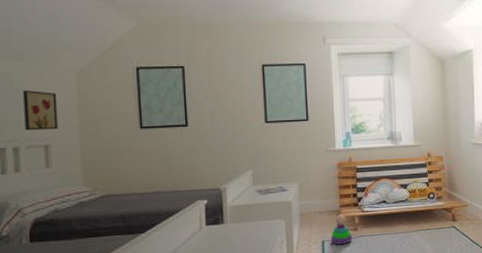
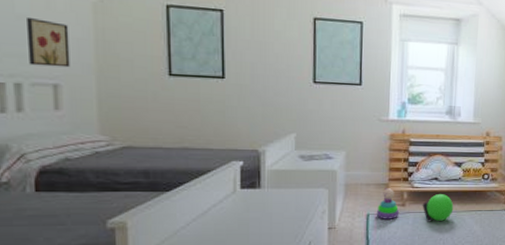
ball: none [373,216,404,245] -> present [422,194,454,222]

